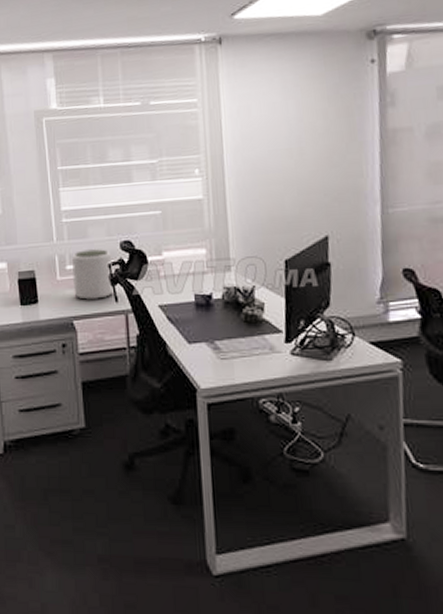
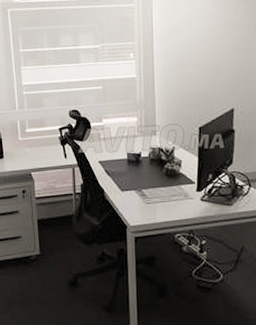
plant pot: present [72,249,114,301] -> none [31,116,63,157]

